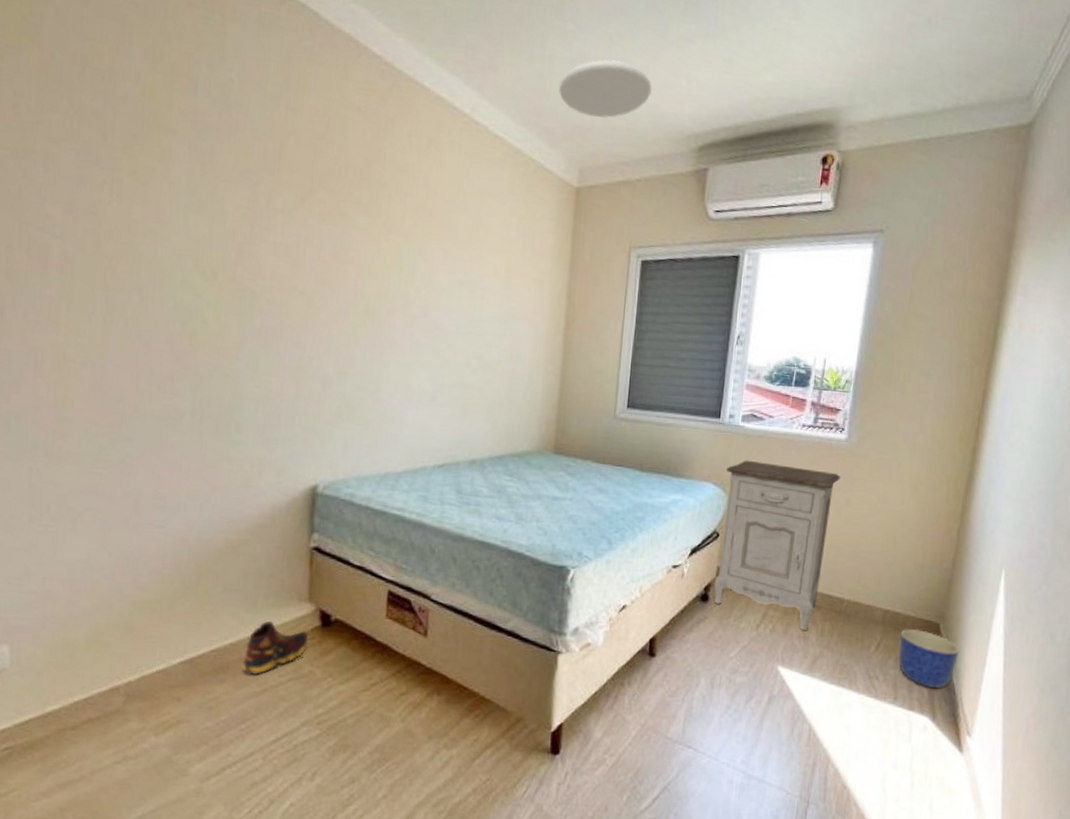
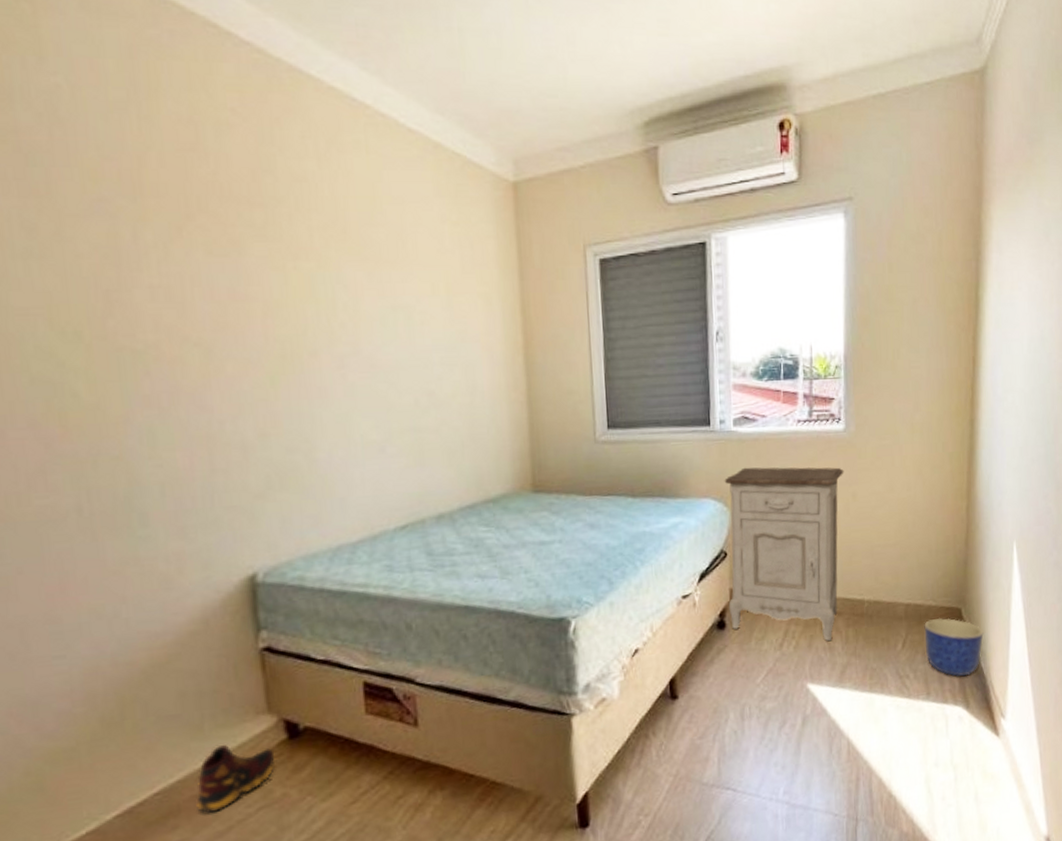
ceiling light: present [558,59,652,118] -> none [474,27,583,97]

